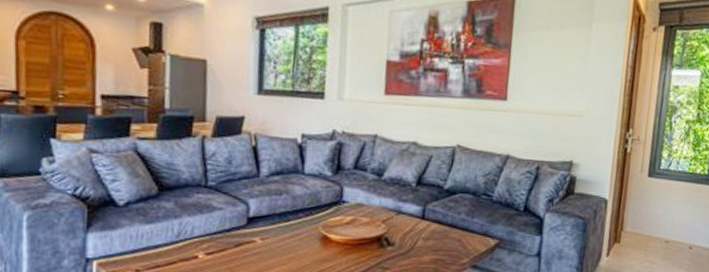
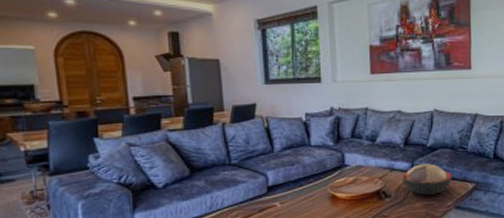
decorative bowl: none [409,209,471,249] -> present [401,164,451,196]

